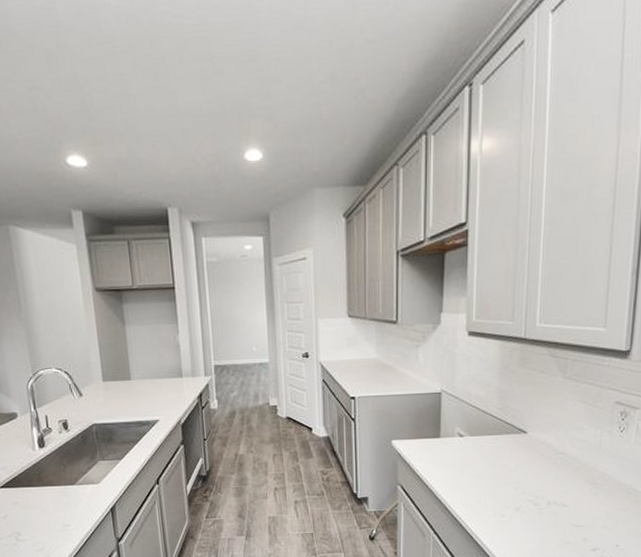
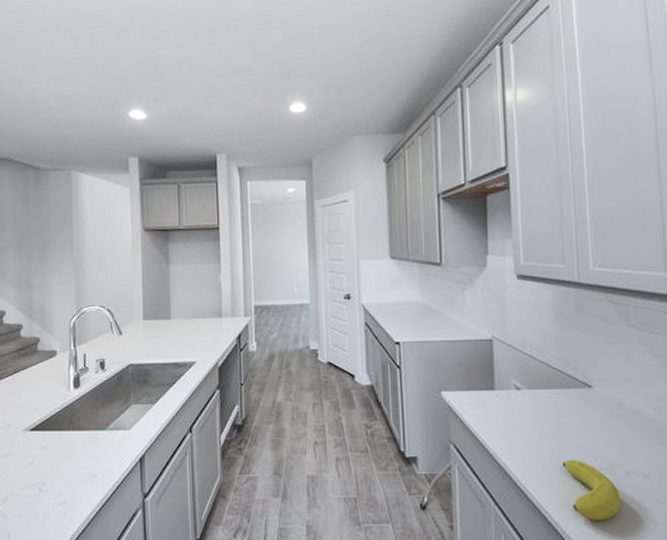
fruit: none [495,494,541,542] -> present [563,460,622,520]

